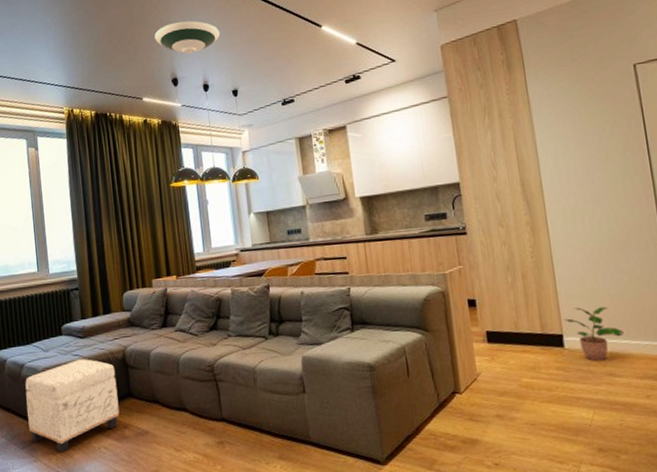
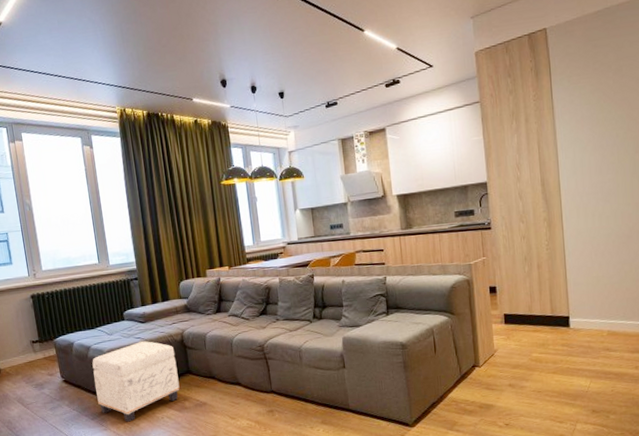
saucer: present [154,20,220,54] -> none [202,22,266,56]
potted plant: present [564,306,624,362] -> none [571,292,621,339]

